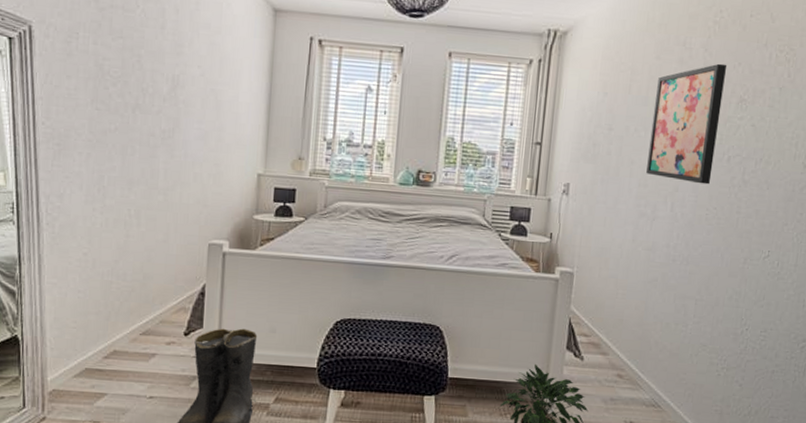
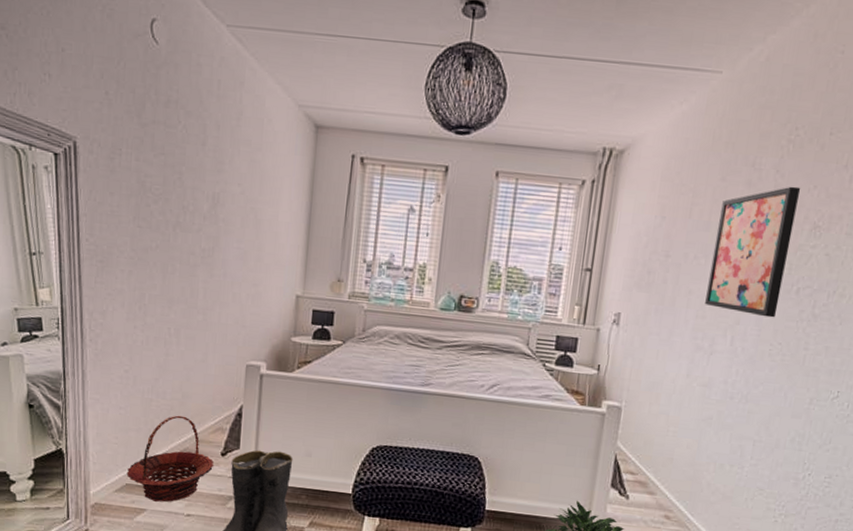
basket: none [86,296,177,386] -> present [126,415,214,502]

